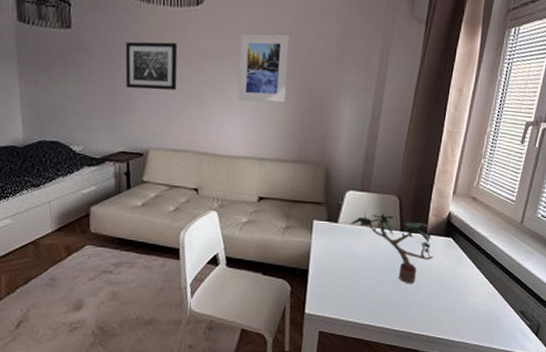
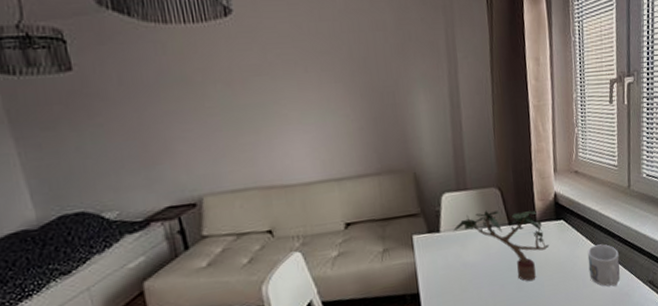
wall art: present [125,41,178,91] -> none [146,65,221,130]
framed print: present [237,34,289,103] -> none [285,32,351,117]
mug: none [465,267,498,308] -> present [587,244,620,287]

